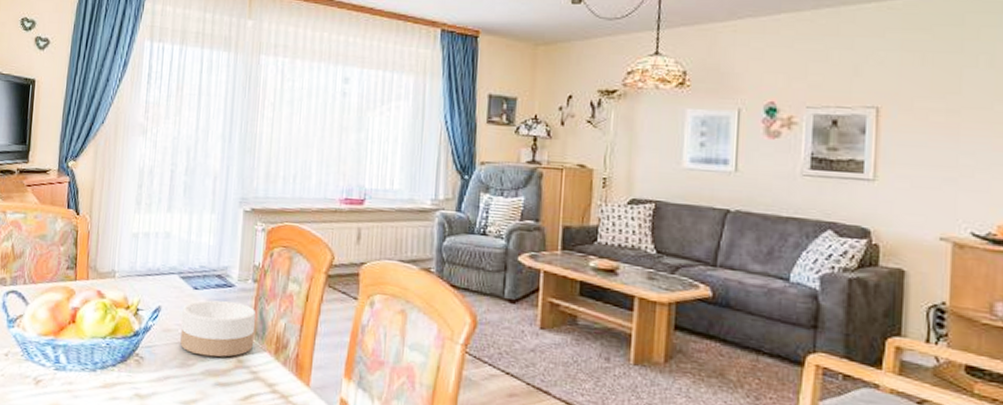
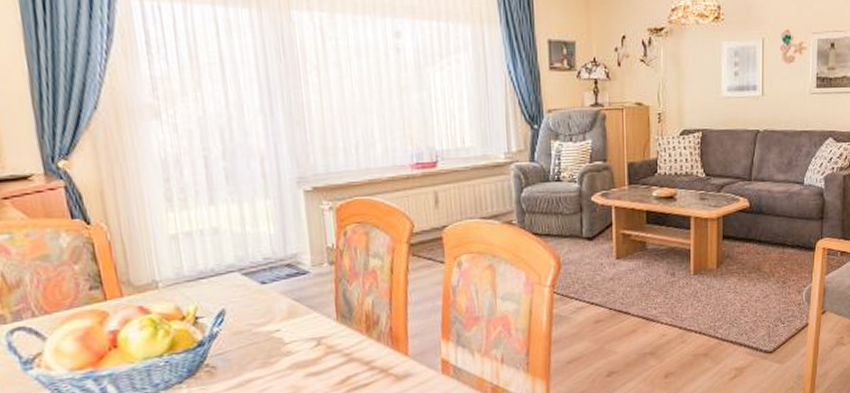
bowl: present [180,300,256,357] -> none [252,289,341,351]

